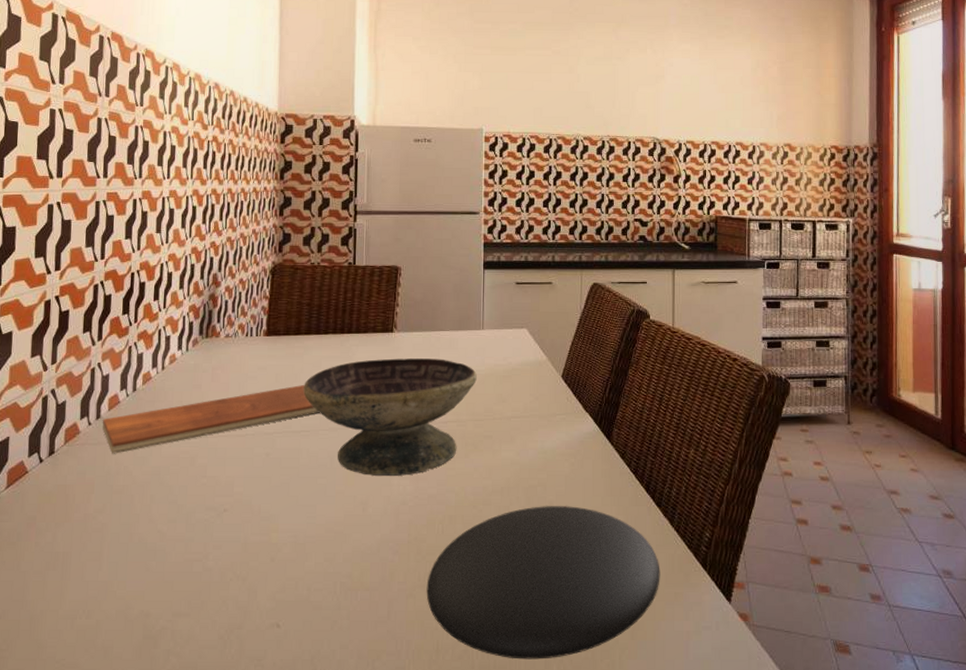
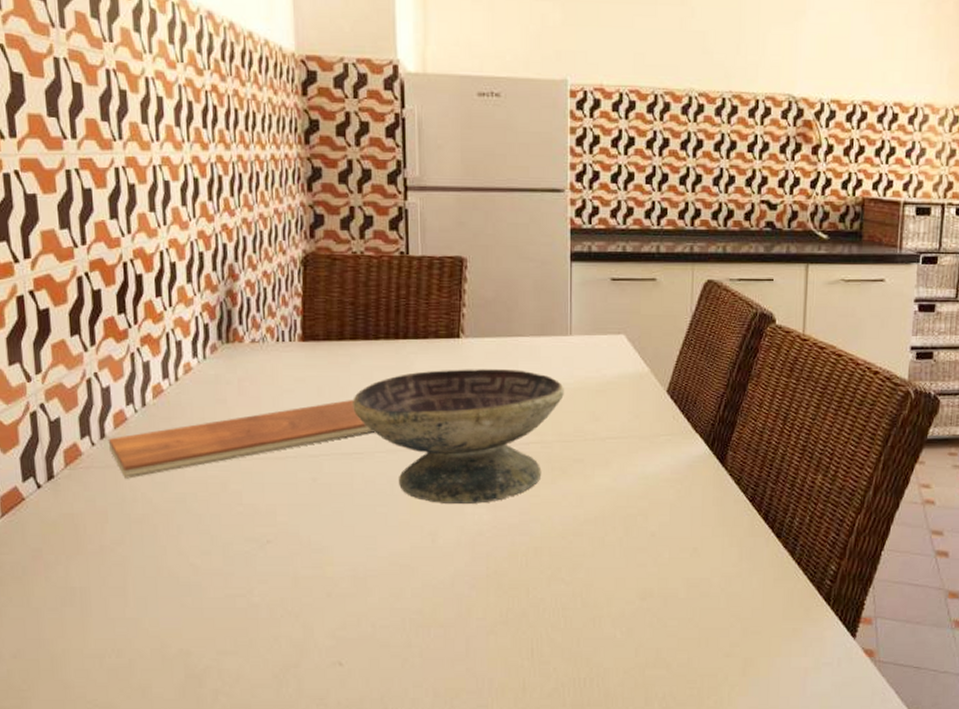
plate: present [426,506,660,660] -> none [509,537,778,697]

